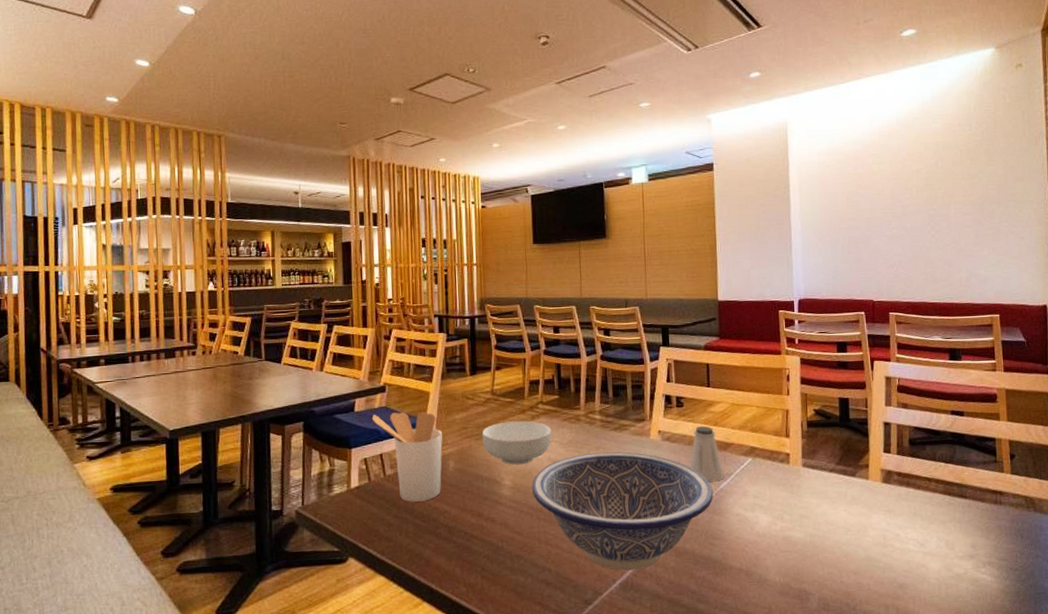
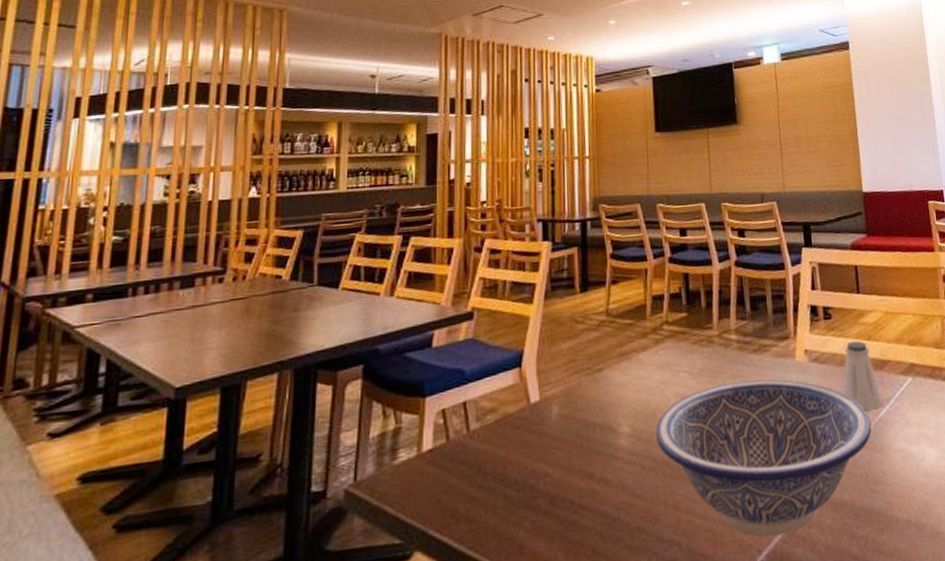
utensil holder: present [372,412,443,502] -> none [454,343,544,466]
cereal bowl: present [482,420,552,465] -> none [594,346,680,406]

